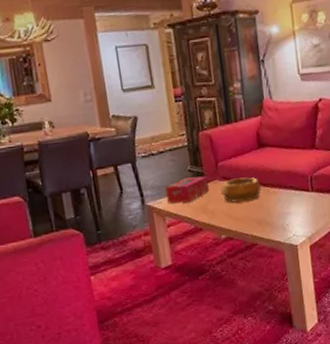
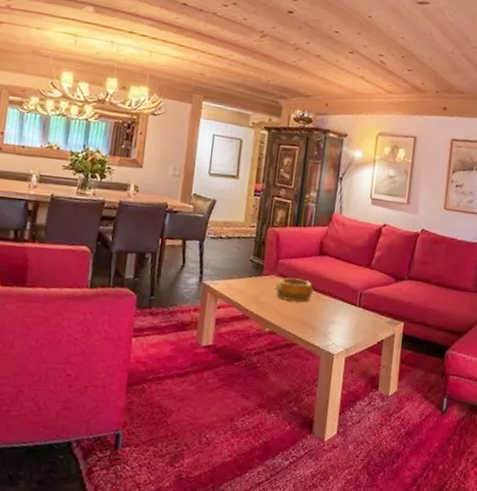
tissue box: present [165,176,209,204] -> none [223,266,266,290]

